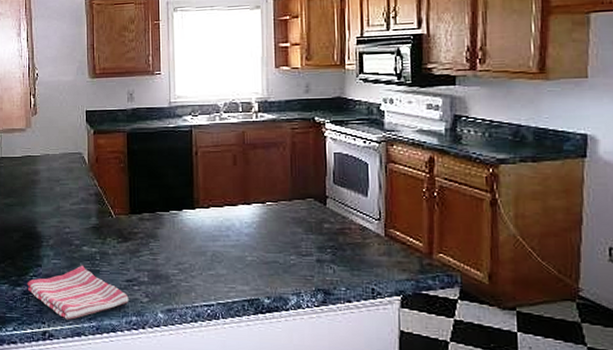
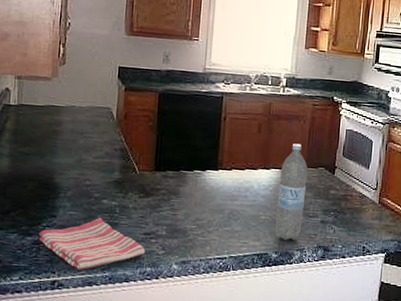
water bottle: none [263,174,295,283] -> present [275,143,308,241]

